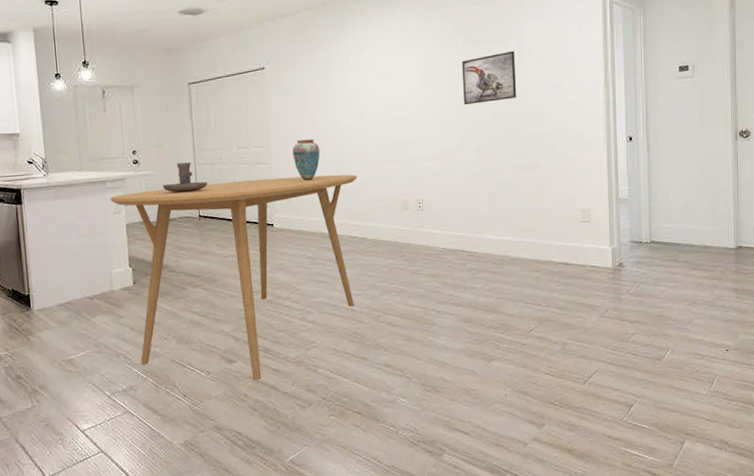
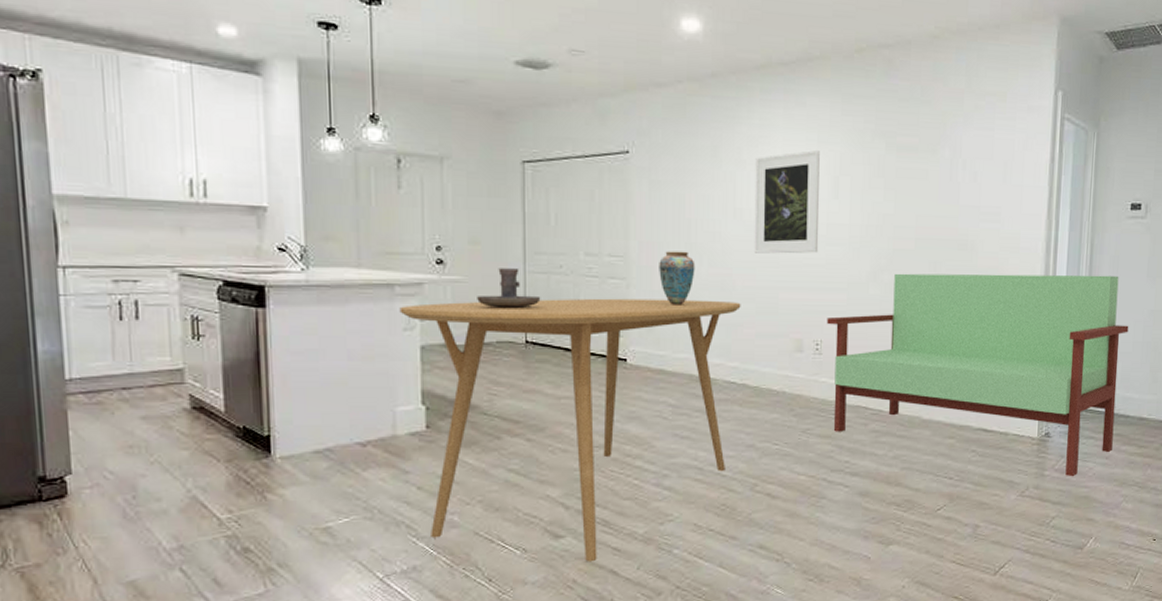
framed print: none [360,50,415,136] -> present [754,149,820,254]
futon: none [426,127,687,299] -> present [826,273,1129,477]
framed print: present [461,50,517,105] -> none [881,163,947,227]

